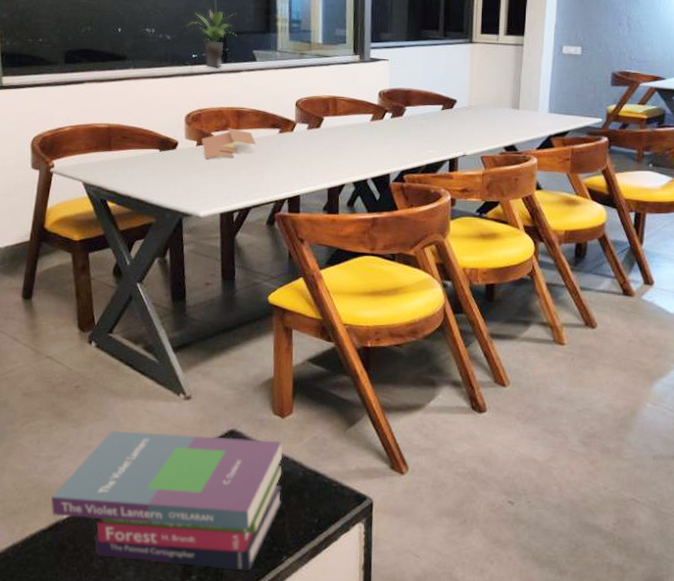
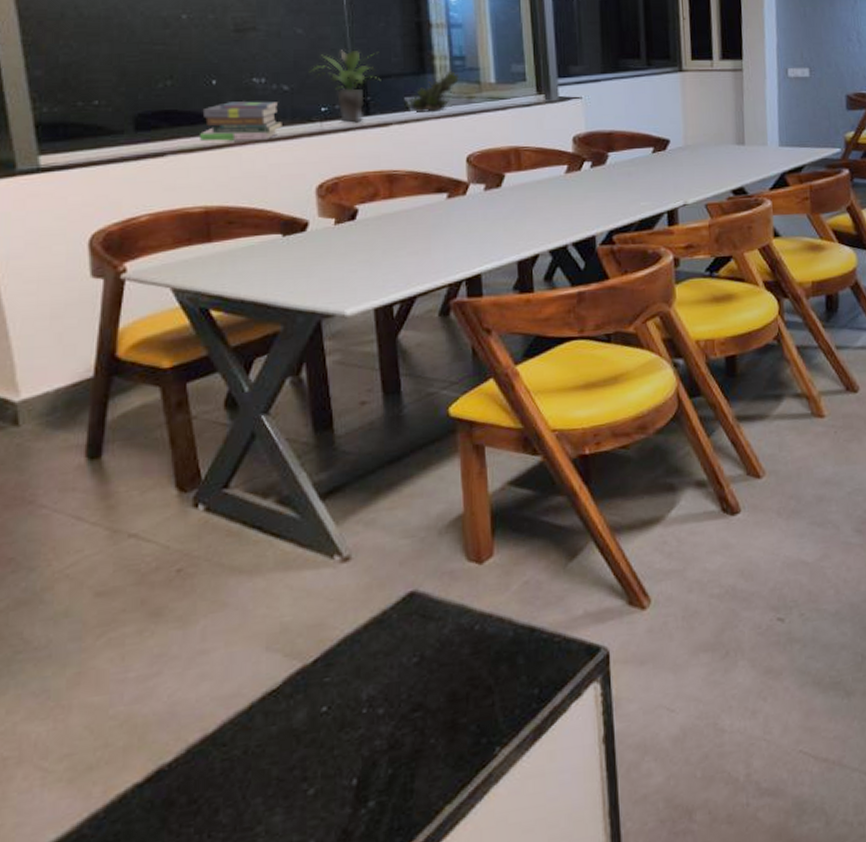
books: present [51,430,283,571] -> none [148,595,488,804]
books: none [107,46,165,77] -> present [199,101,282,142]
papers: present [201,128,256,159] -> none [341,197,417,241]
succulent plant: none [254,30,295,65] -> present [406,69,459,114]

